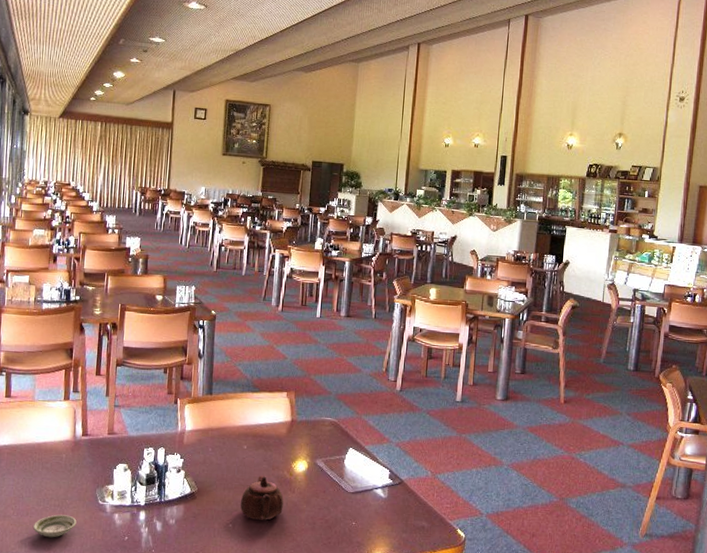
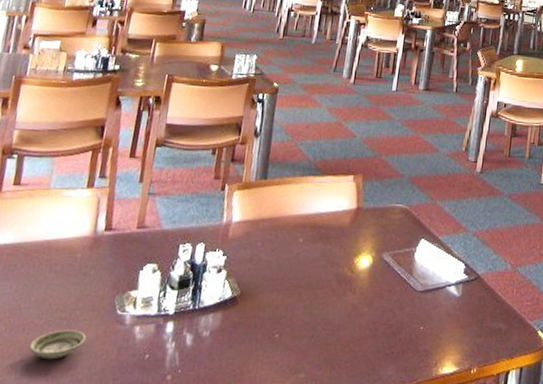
teapot: present [241,476,284,520] -> none [290,274,342,328]

